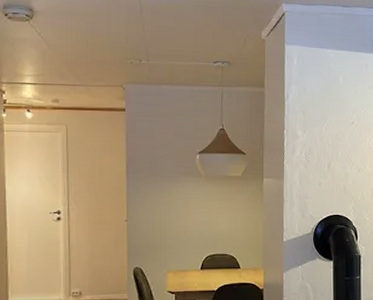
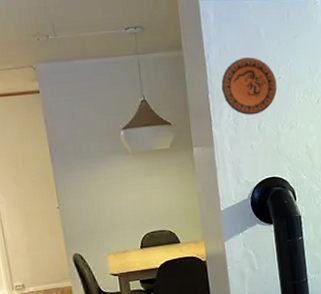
decorative plate: none [297,101,350,154] -> present [221,57,277,116]

